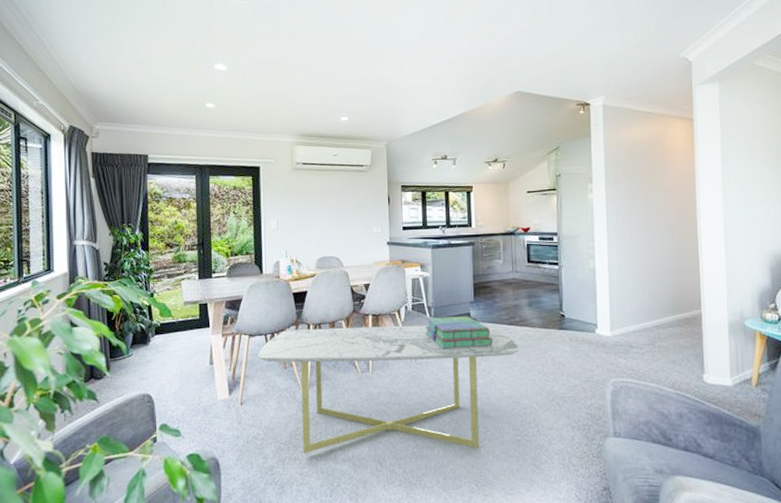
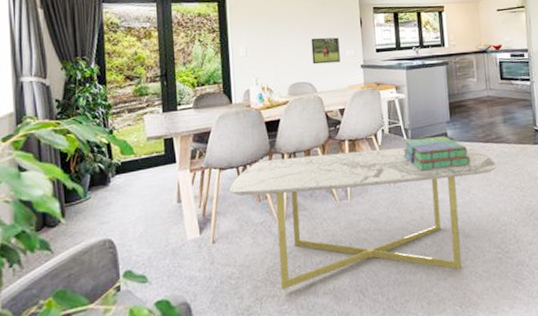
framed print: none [339,213,367,240] -> present [311,37,340,65]

